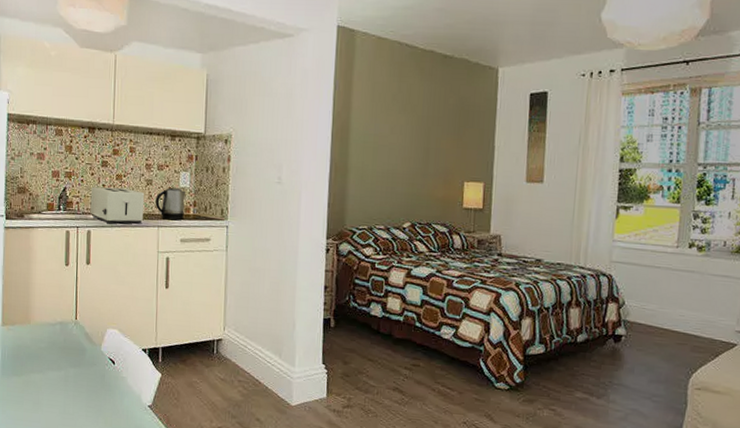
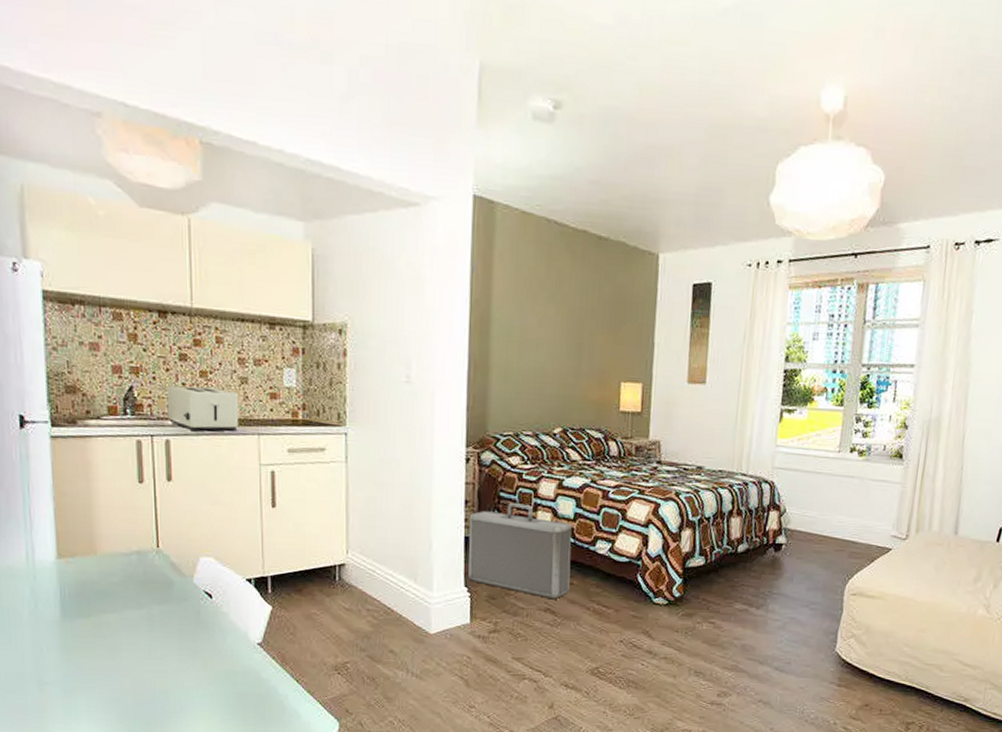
kettle: present [155,187,186,221] -> none [253,386,293,427]
briefcase: none [326,289,419,380] -> present [468,503,572,600]

